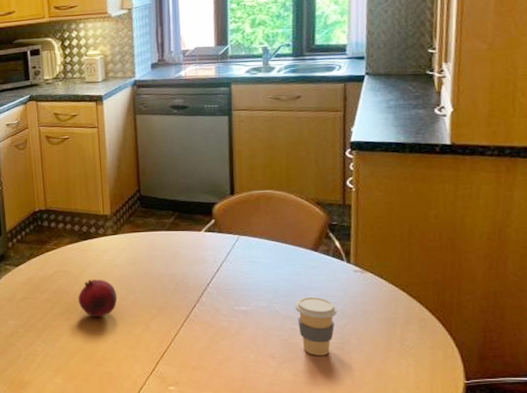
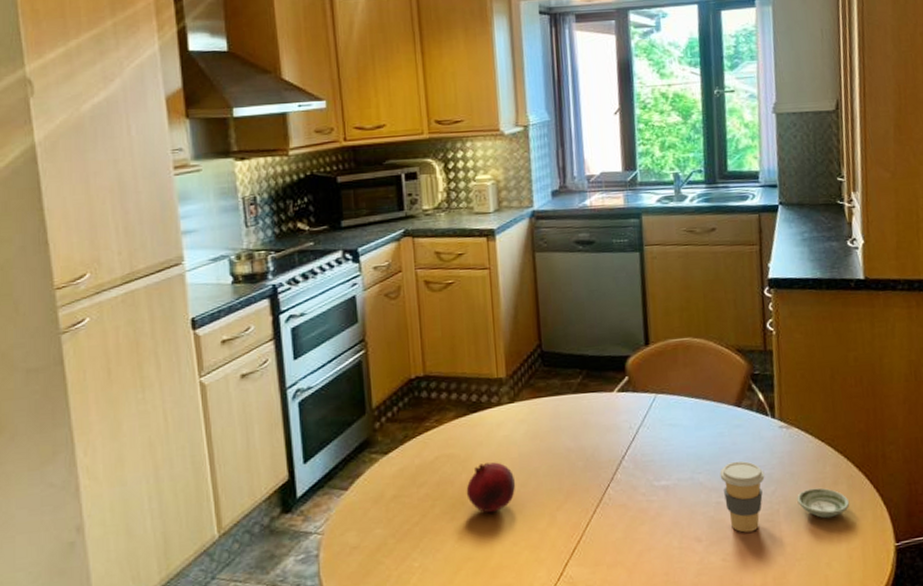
saucer: none [368,326,421,352] -> present [797,487,850,519]

